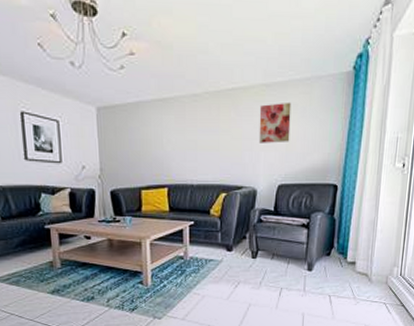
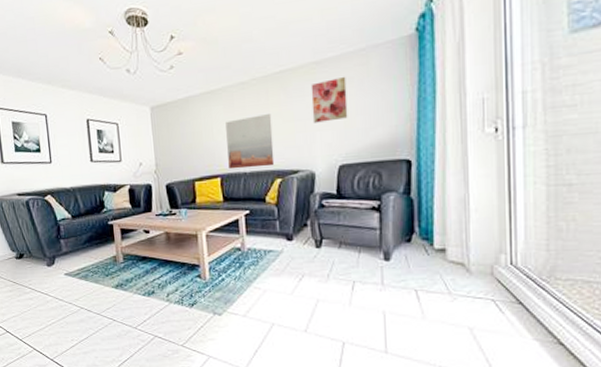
wall art: none [176,129,221,181] -> present [225,114,275,170]

